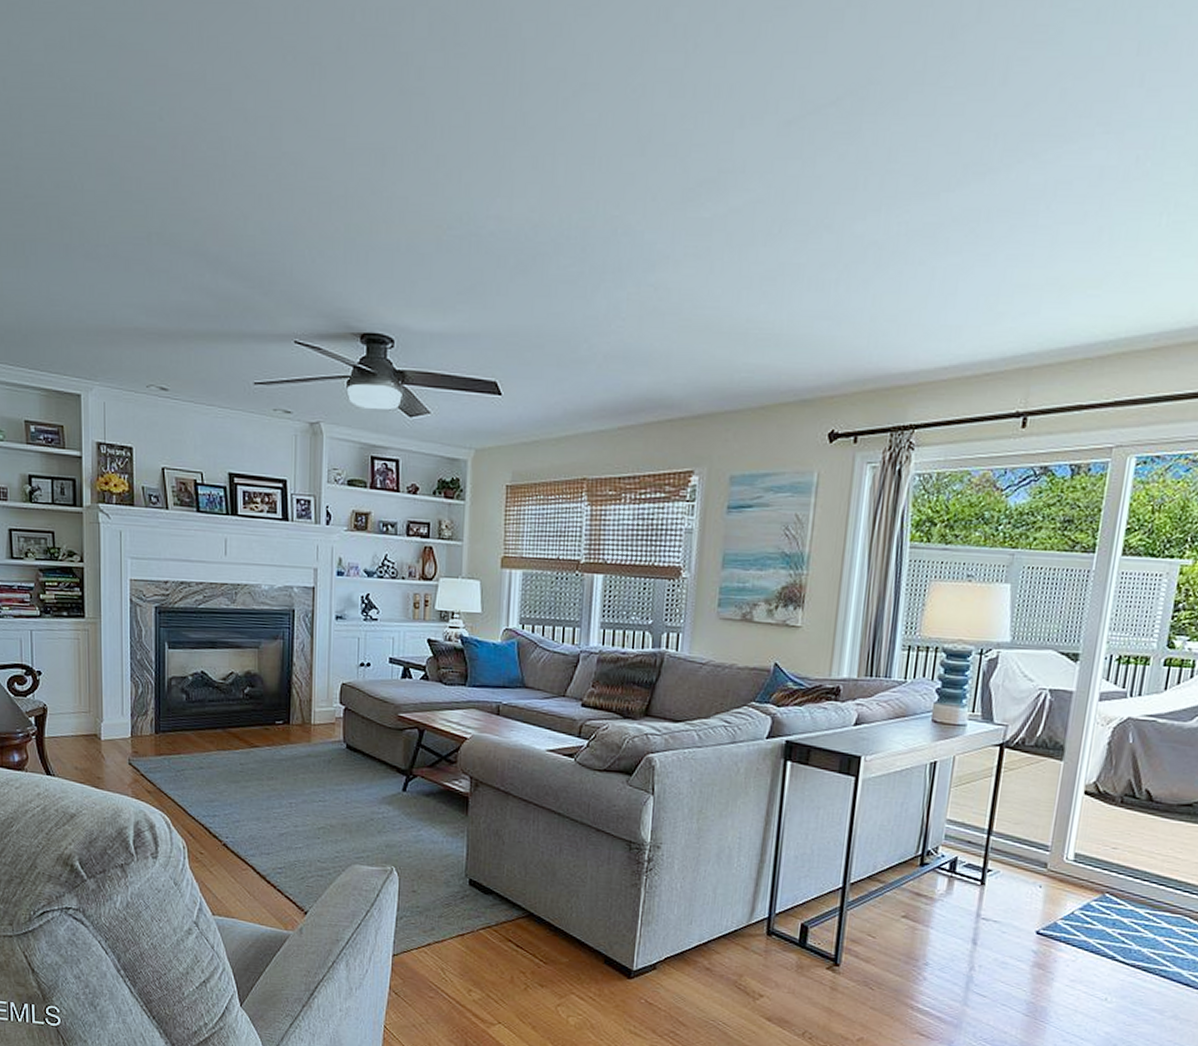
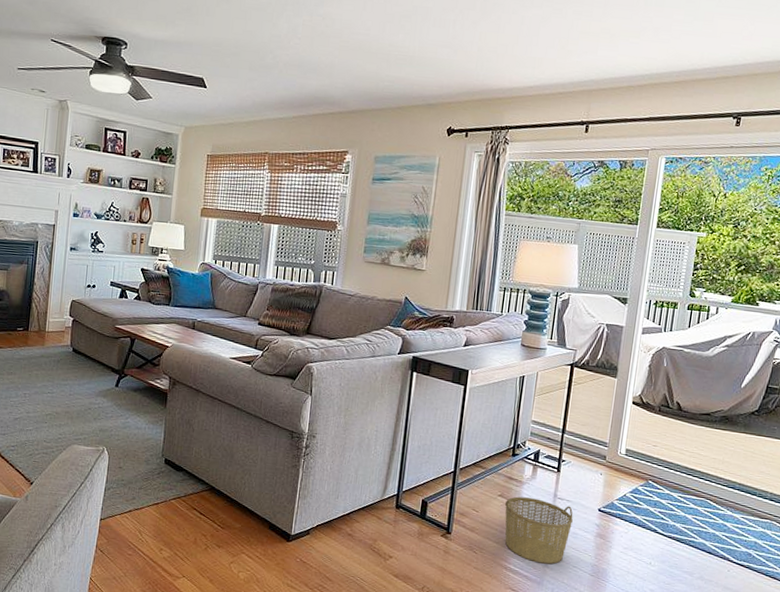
basket: none [910,917,1002,1003] -> present [505,496,573,565]

